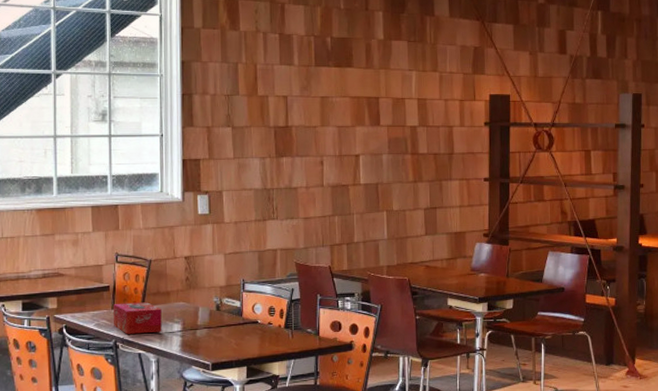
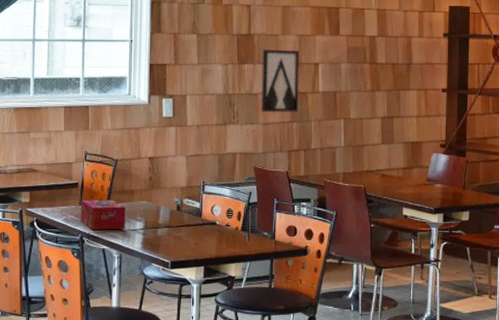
wall art: none [300,141,340,207] -> present [261,49,300,113]

